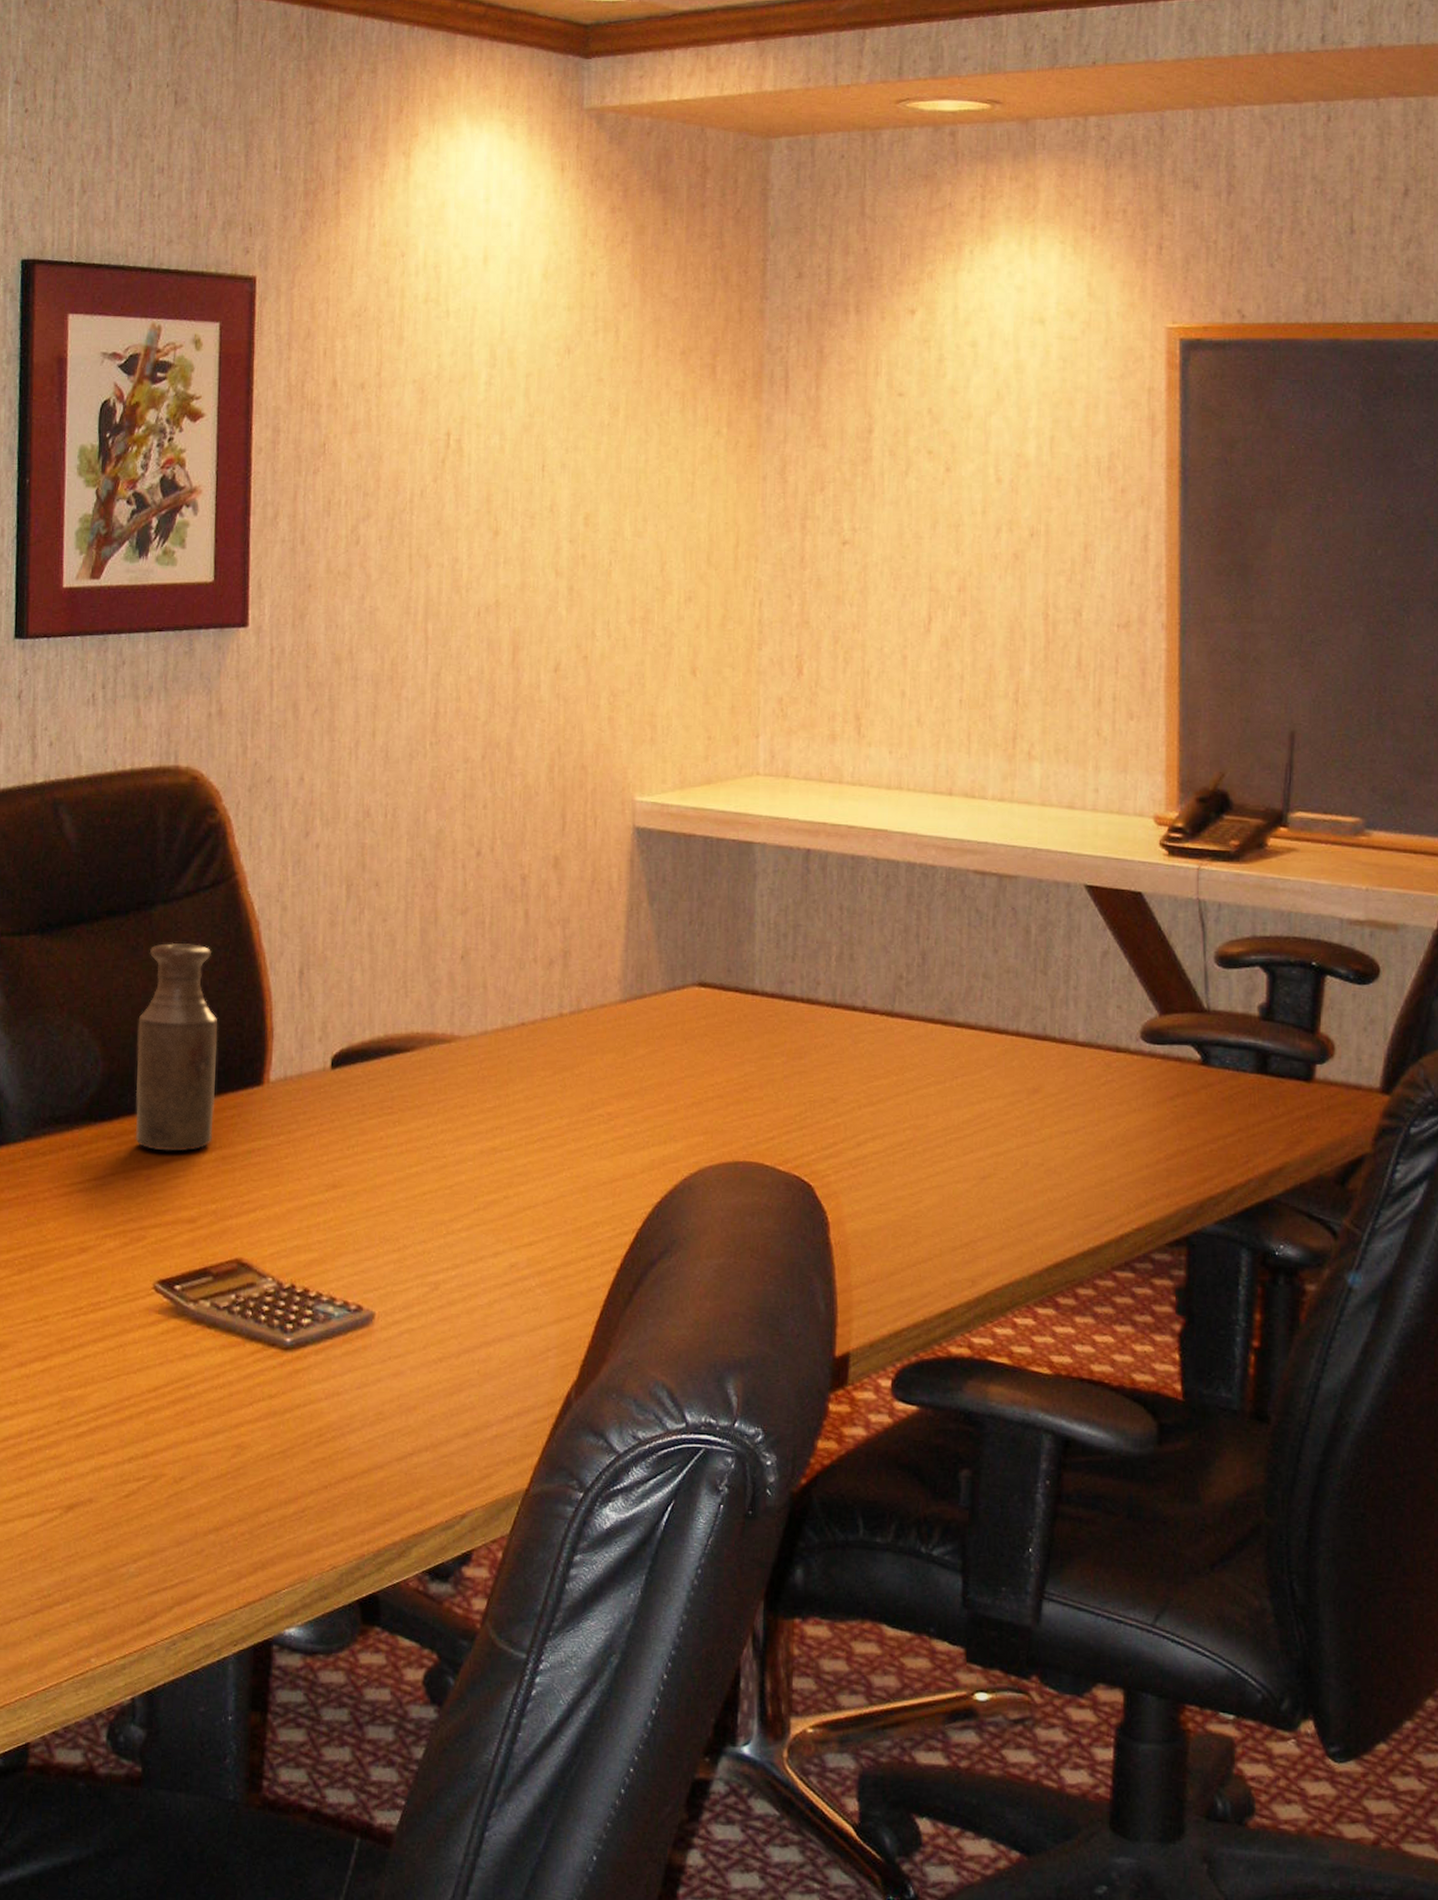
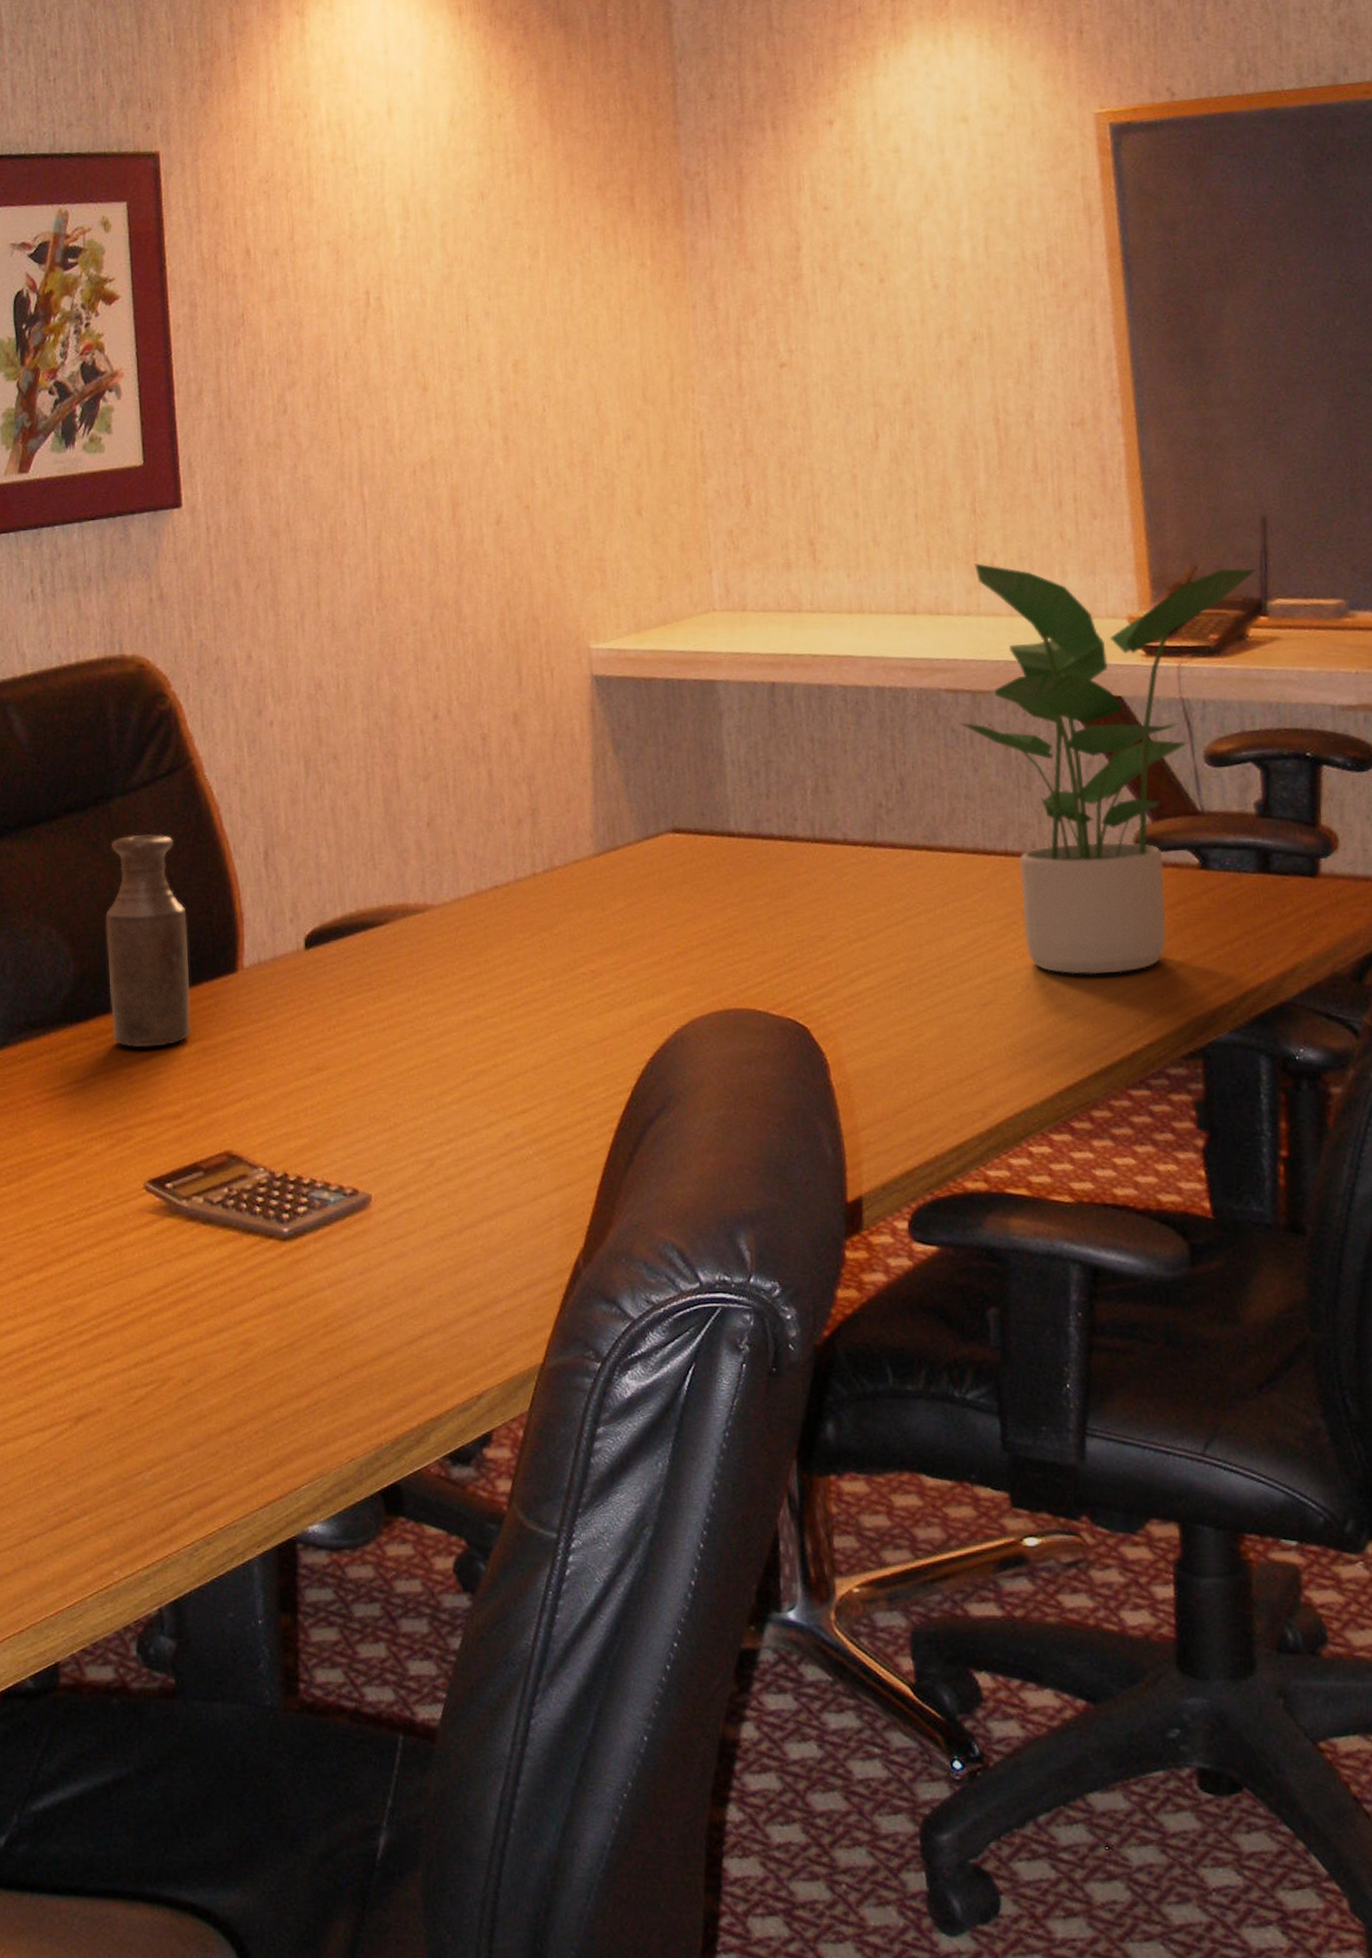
potted plant: none [984,752,1281,1158] -> present [959,563,1256,975]

